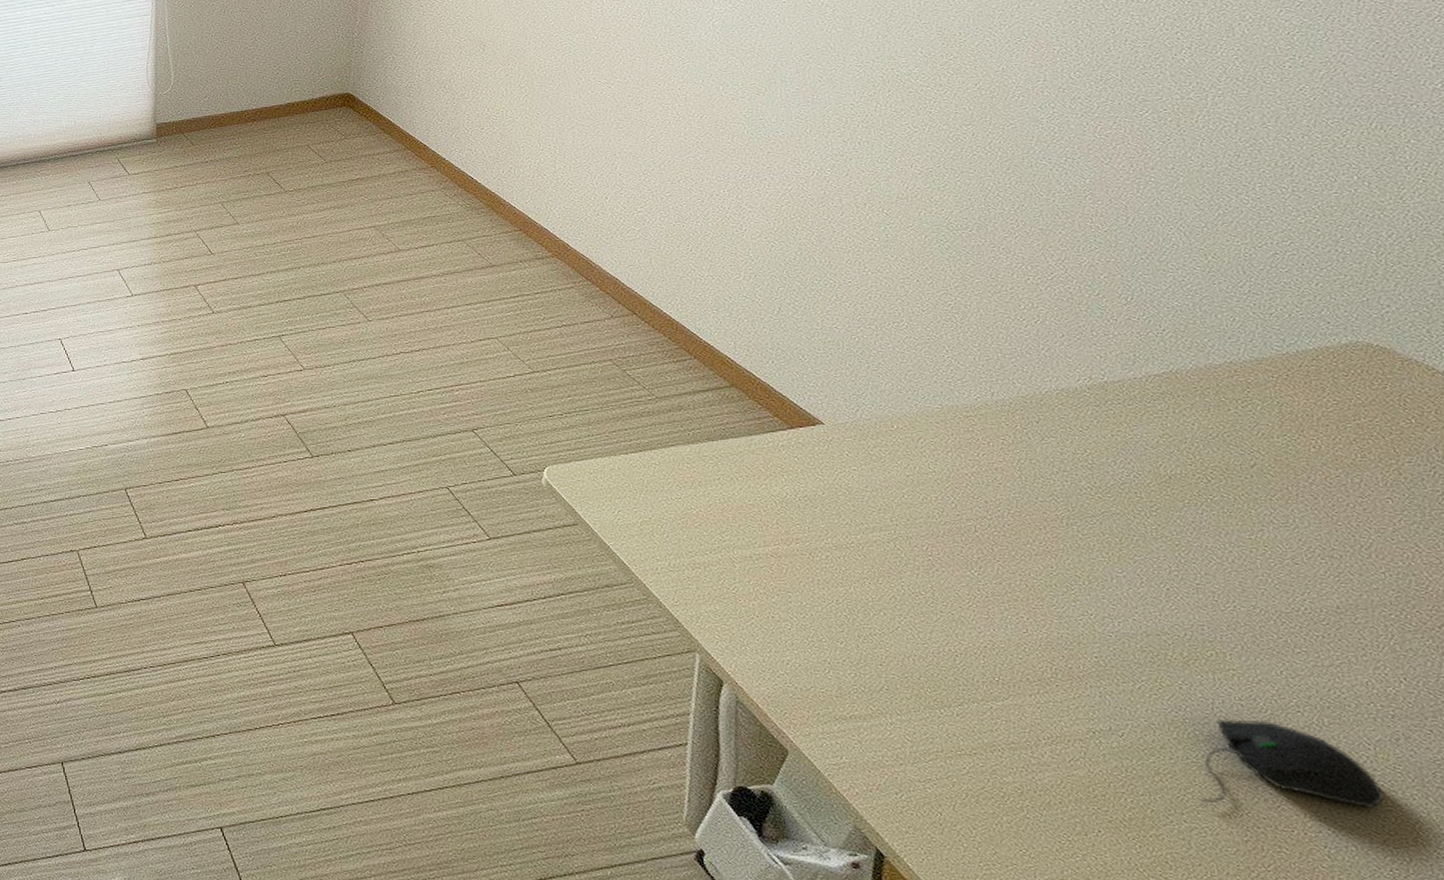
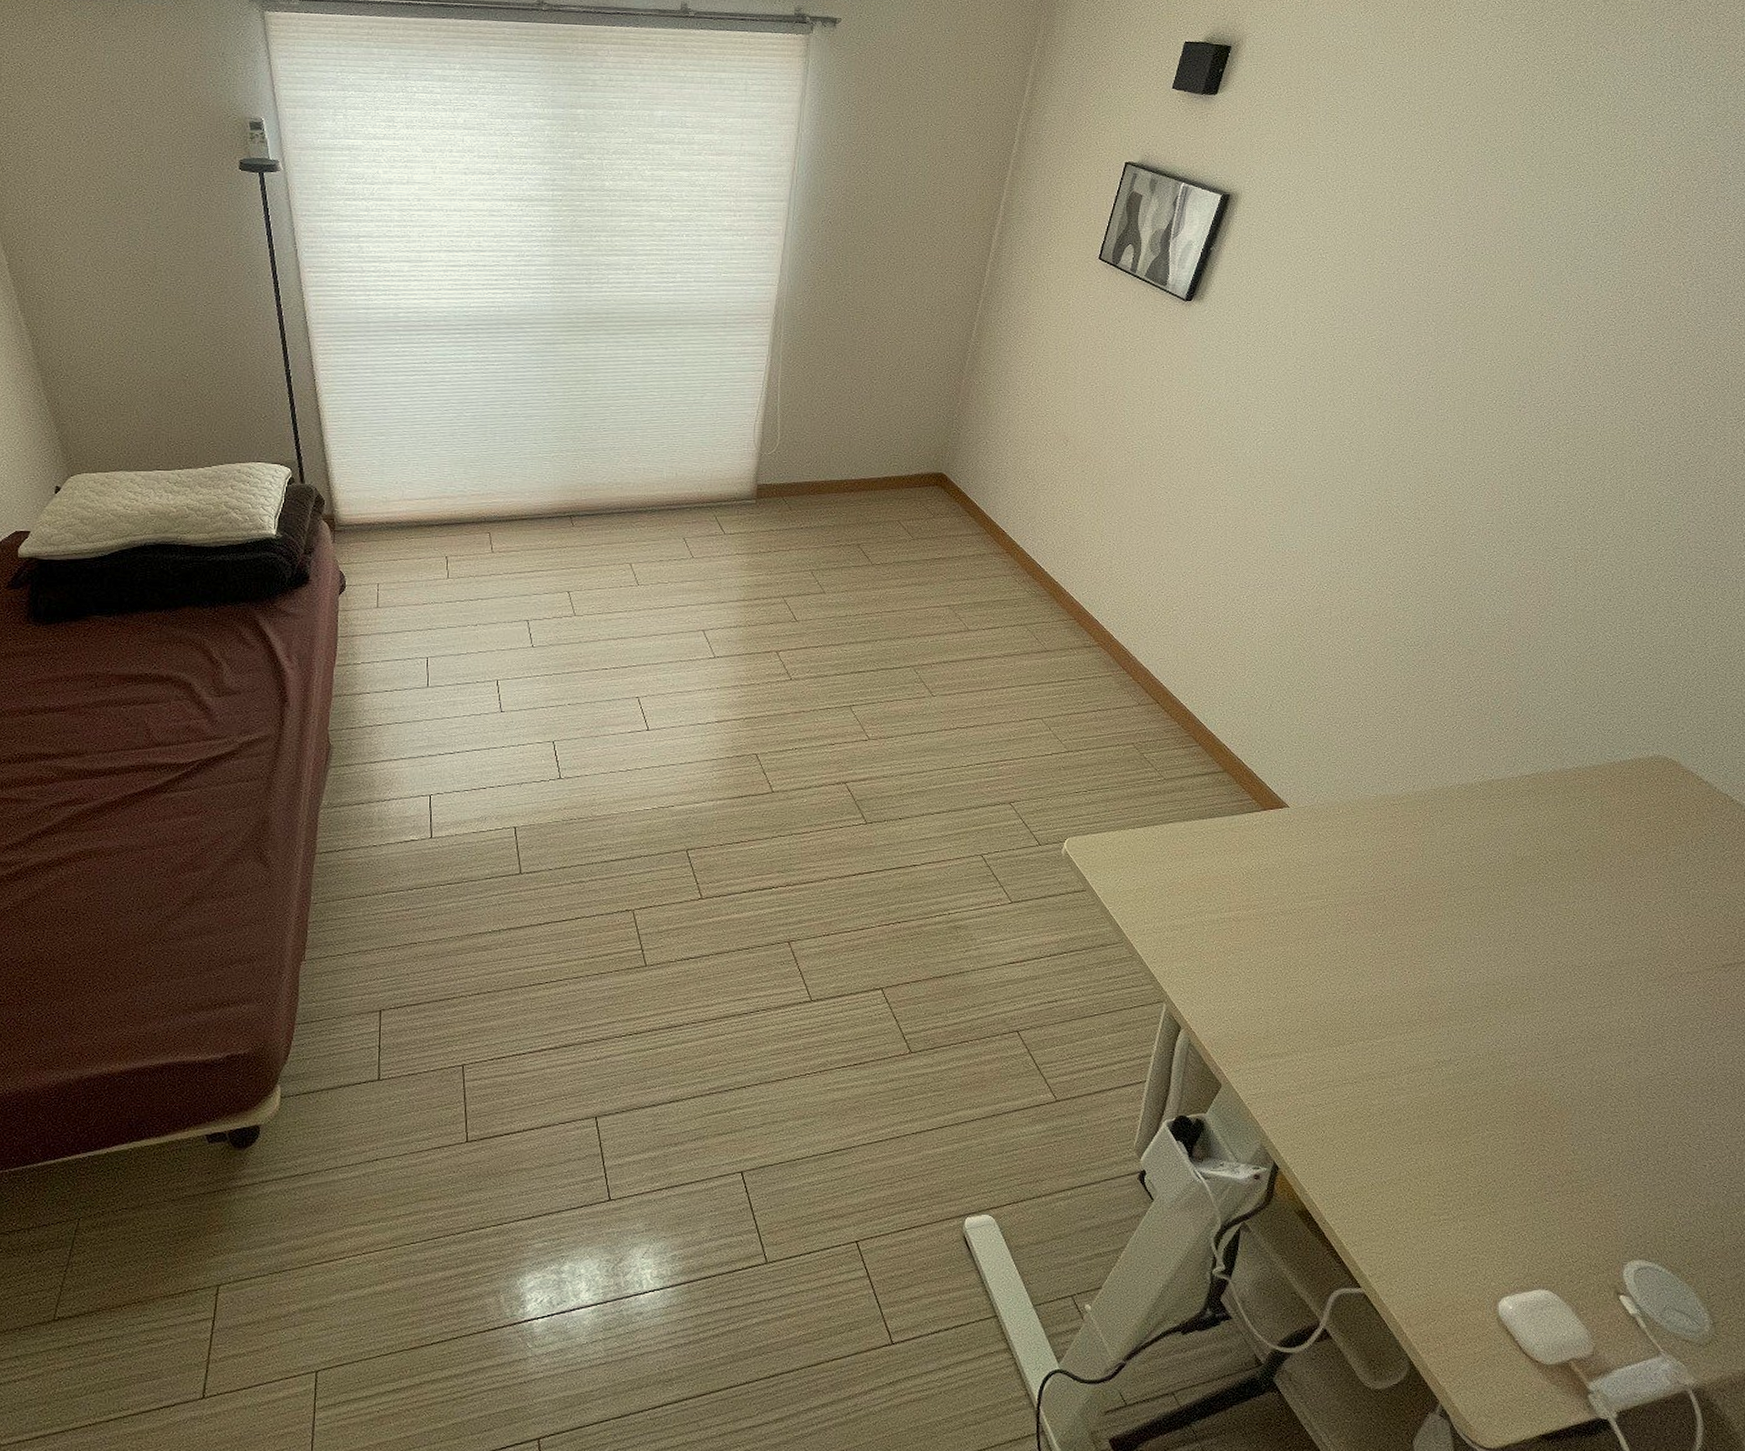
computer mouse: present [1200,719,1387,810] -> none [1499,1050,1616,1115]

